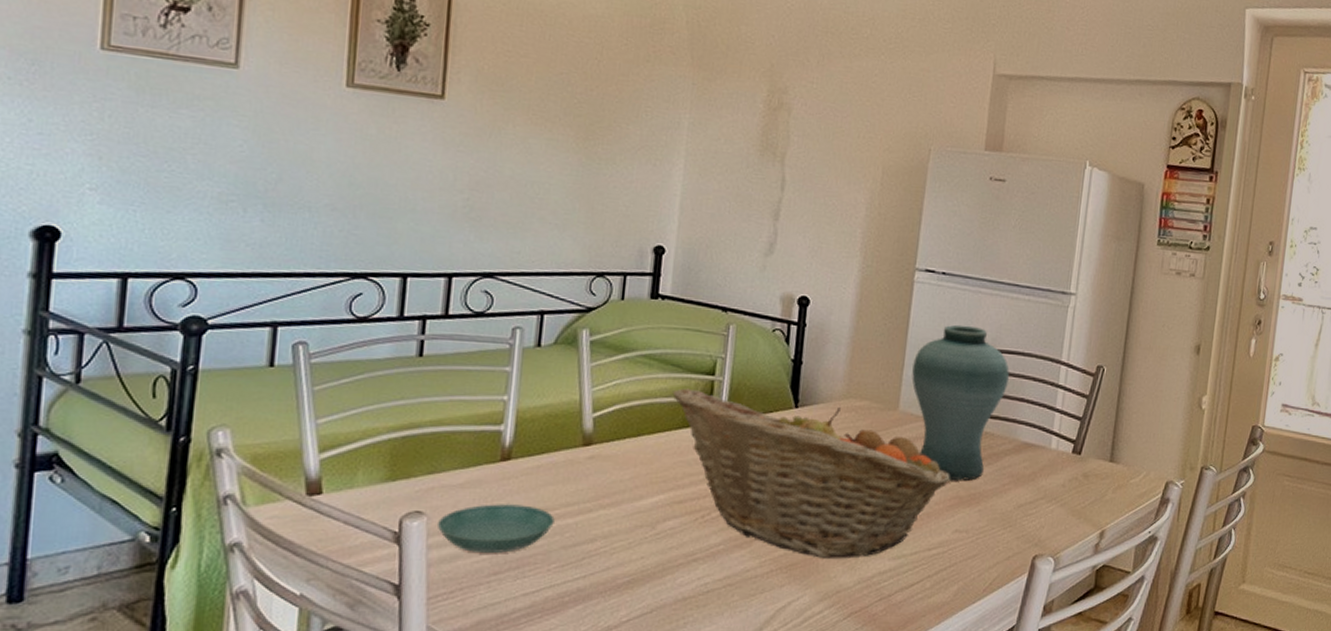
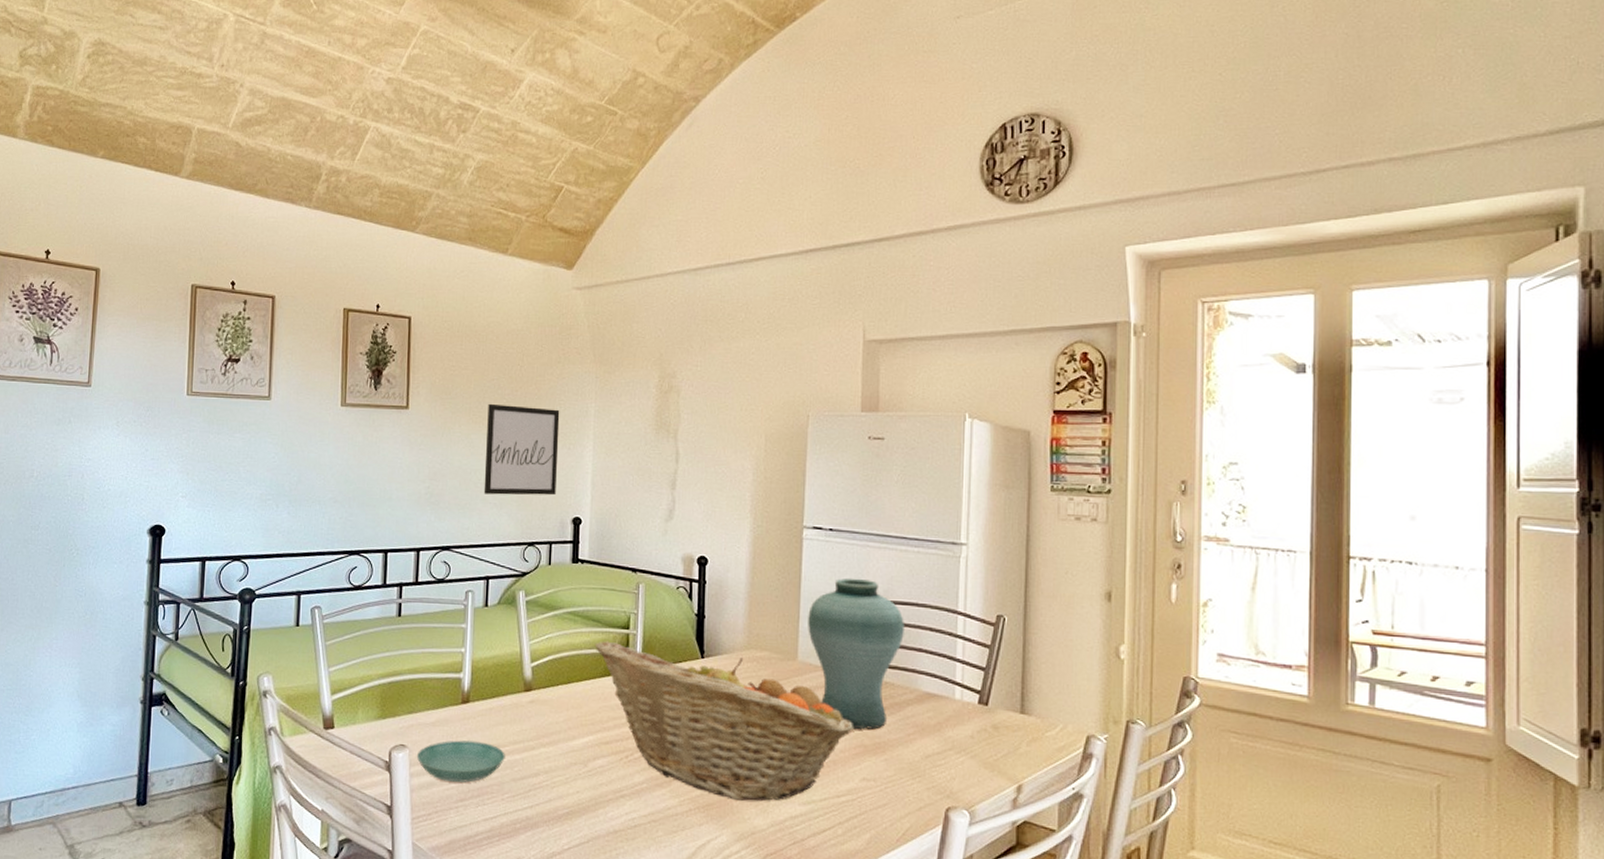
wall art: none [542,102,646,219] -> present [483,403,560,496]

